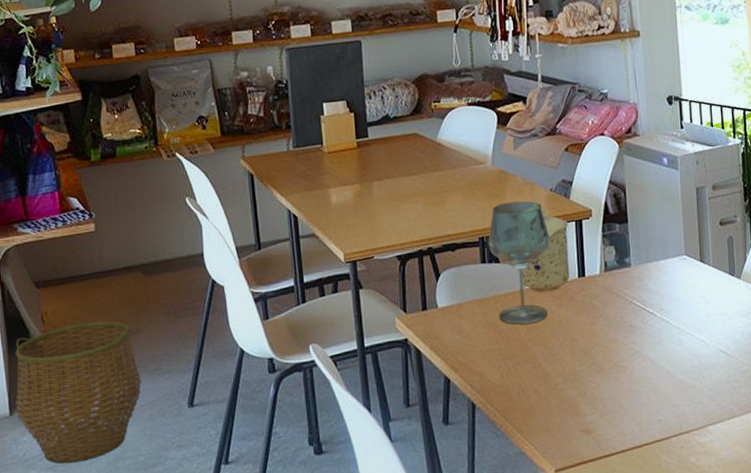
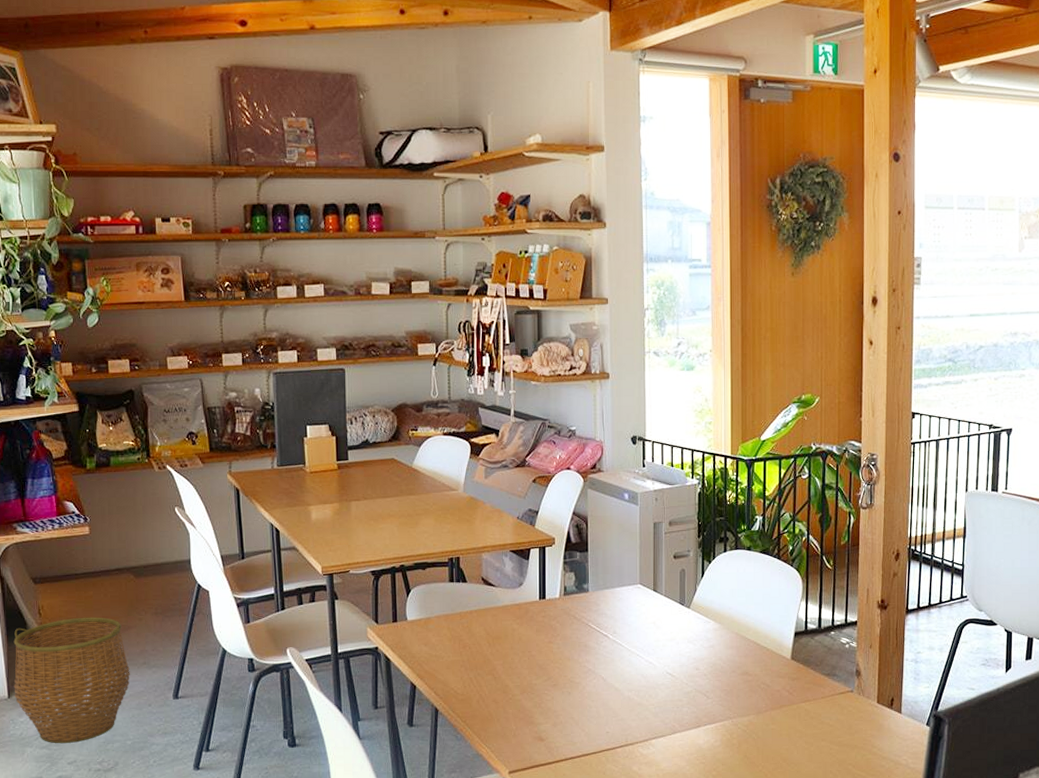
wine glass: present [488,201,551,325] -> none [457,527,515,640]
mug: present [522,211,570,293] -> none [487,537,533,612]

